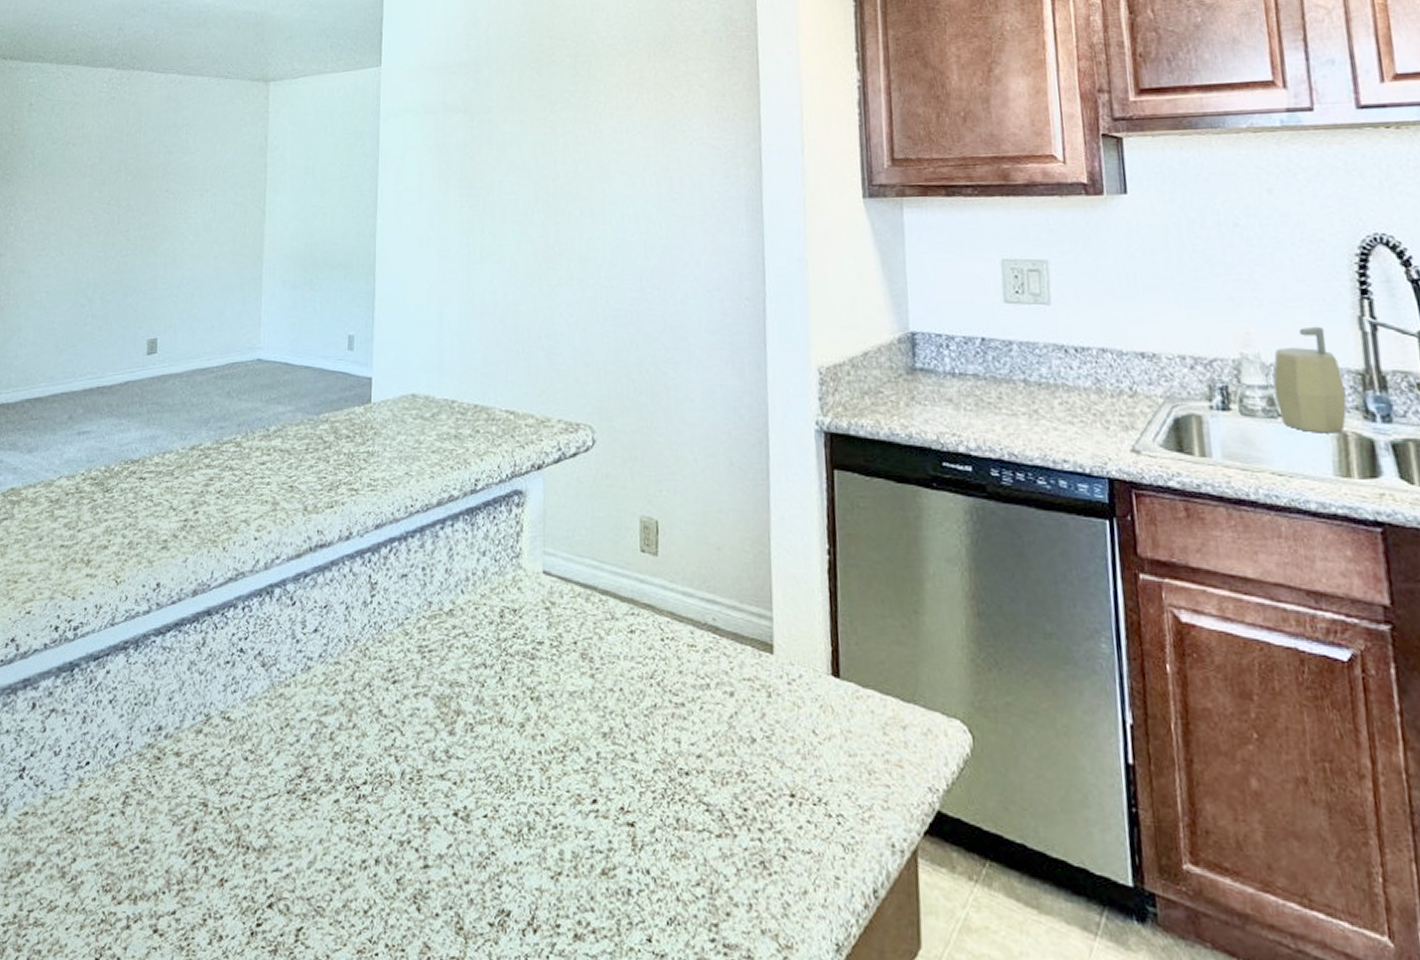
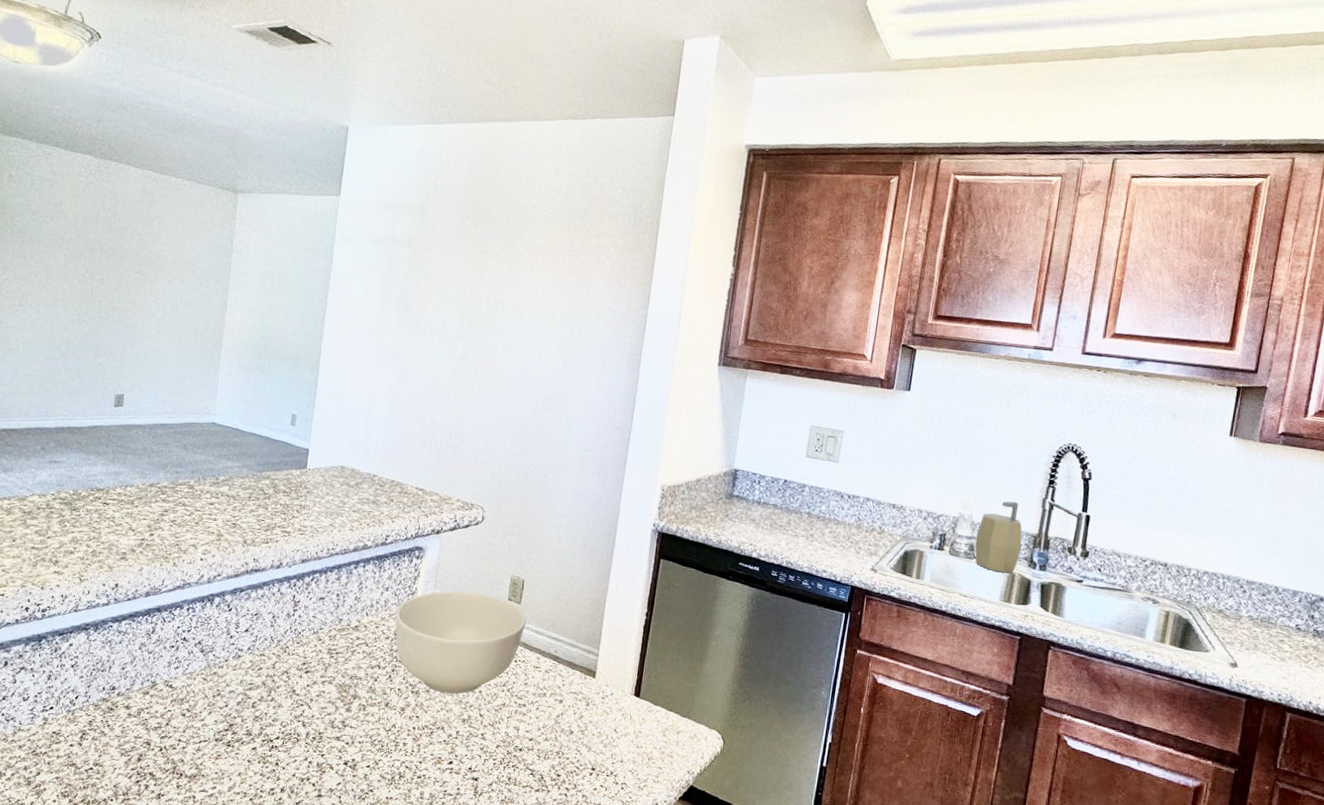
bowl: none [498,546,669,696] -> present [395,591,527,694]

